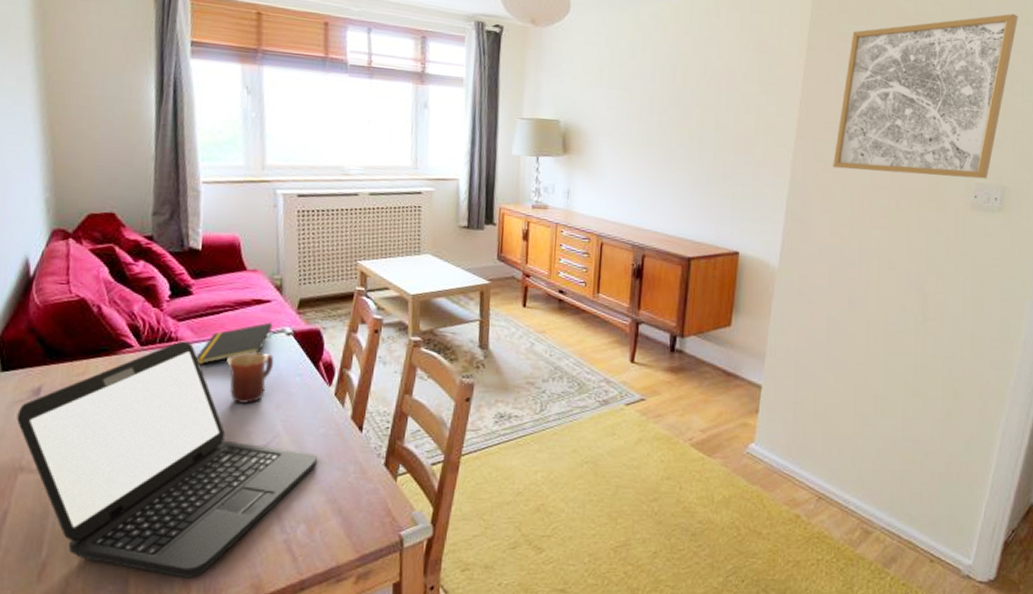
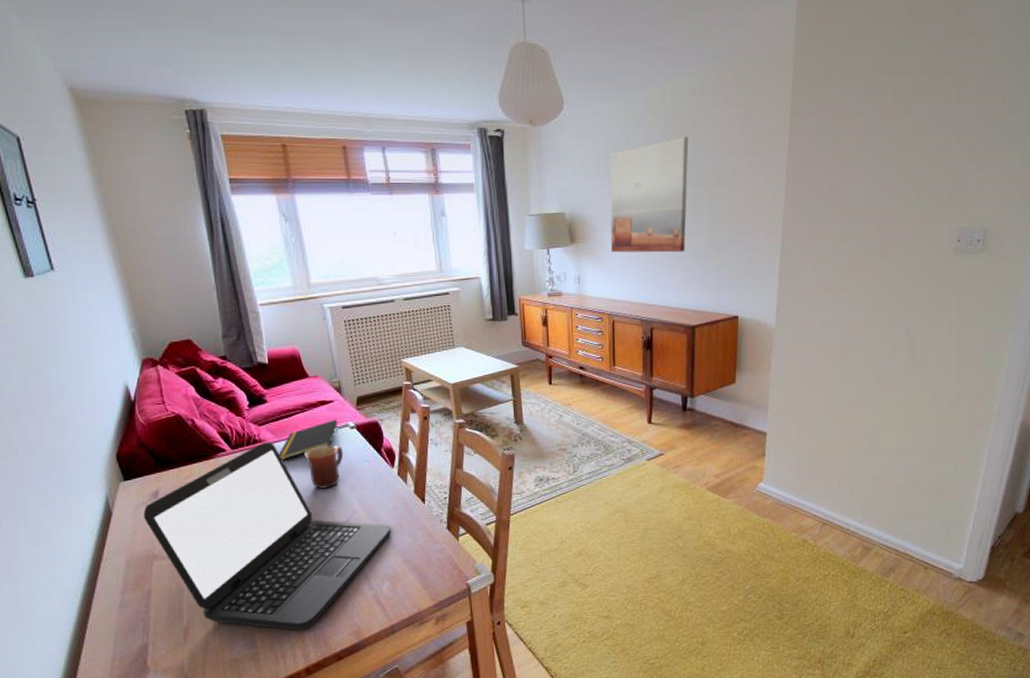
wall art: none [607,55,699,177] -> present [610,136,689,253]
wall art: present [833,13,1018,179] -> none [821,55,998,228]

